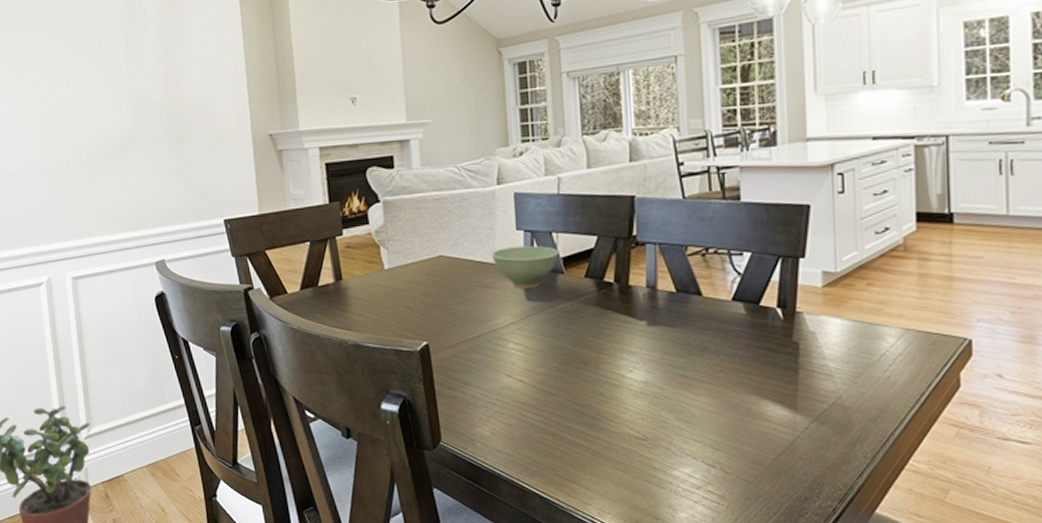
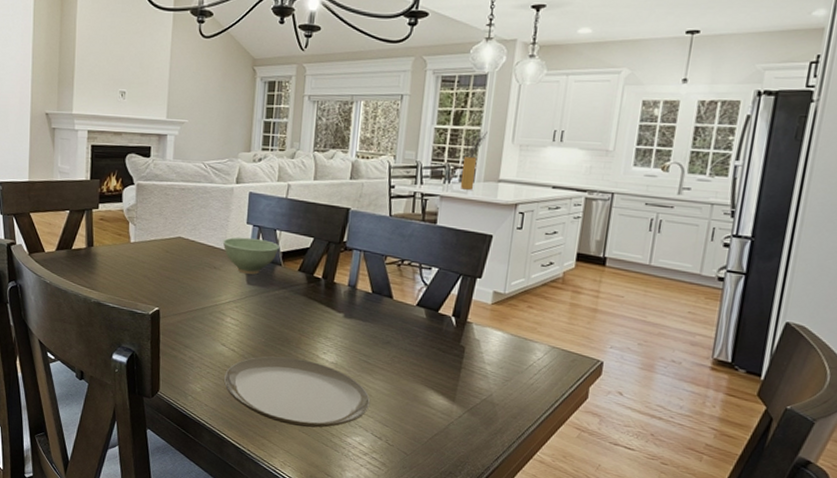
plate: none [516,381,695,464] -> present [224,356,371,428]
vase: none [756,85,784,156] -> present [460,131,488,190]

